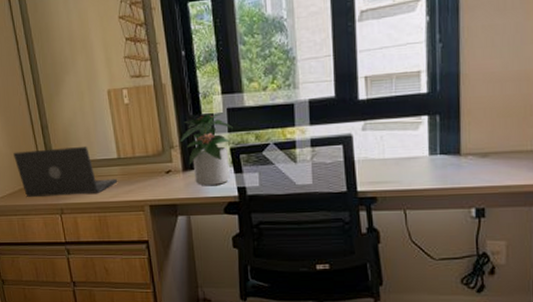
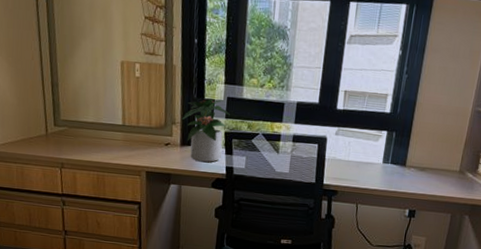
laptop: present [13,146,118,197] -> none [20,103,120,154]

